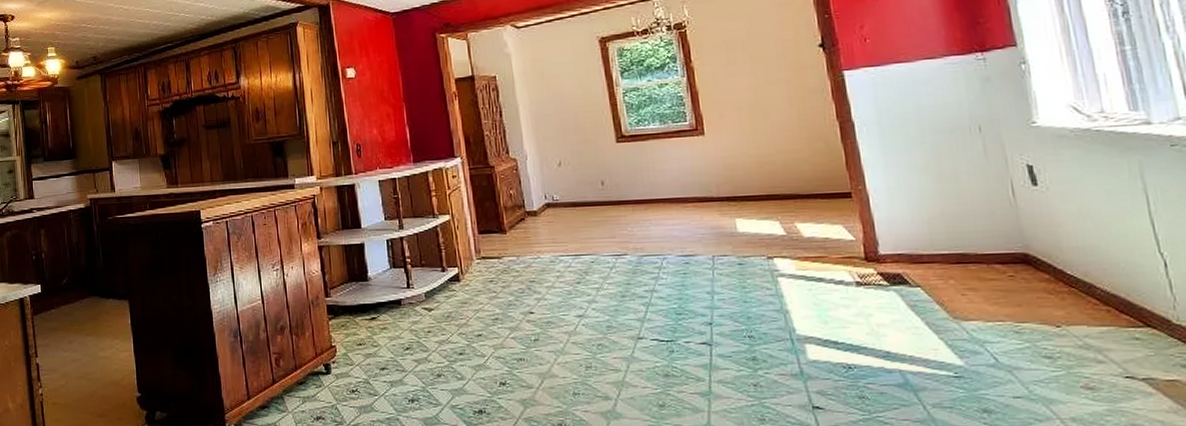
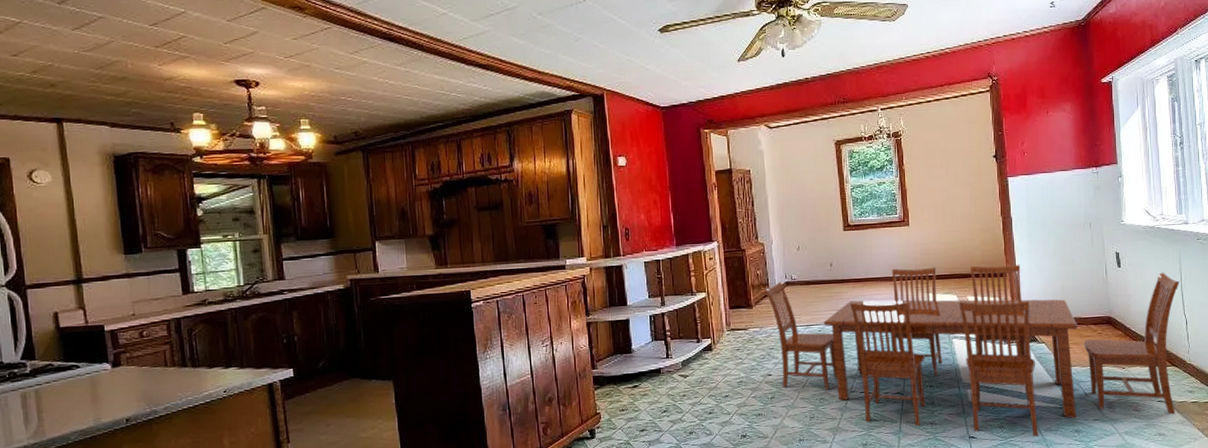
dining set: none [519,182,1161,415] -> present [764,264,1180,437]

